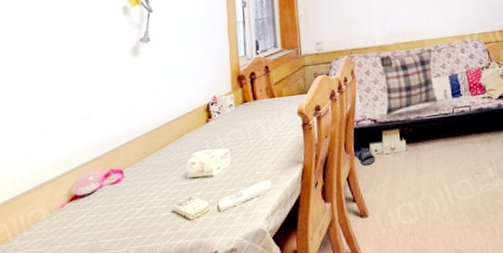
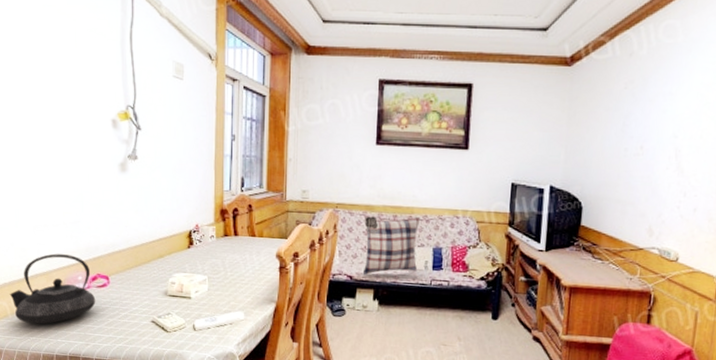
teapot: none [10,154,109,244] -> present [9,253,96,324]

